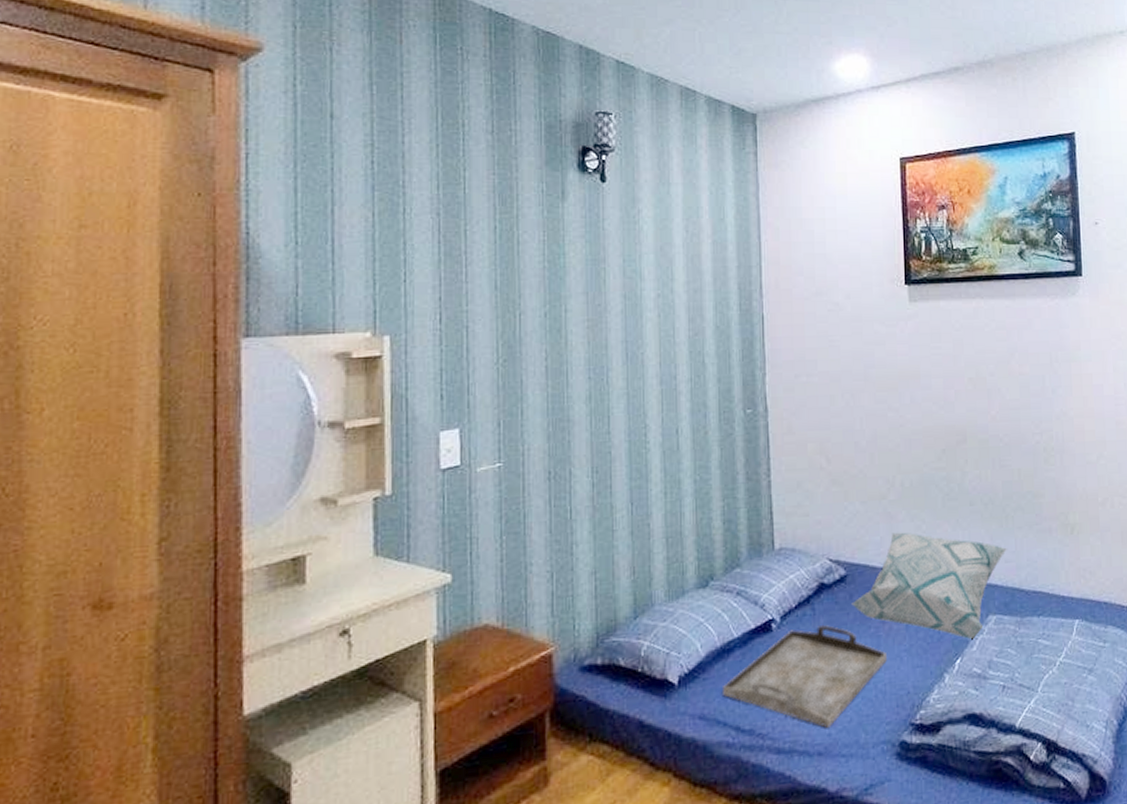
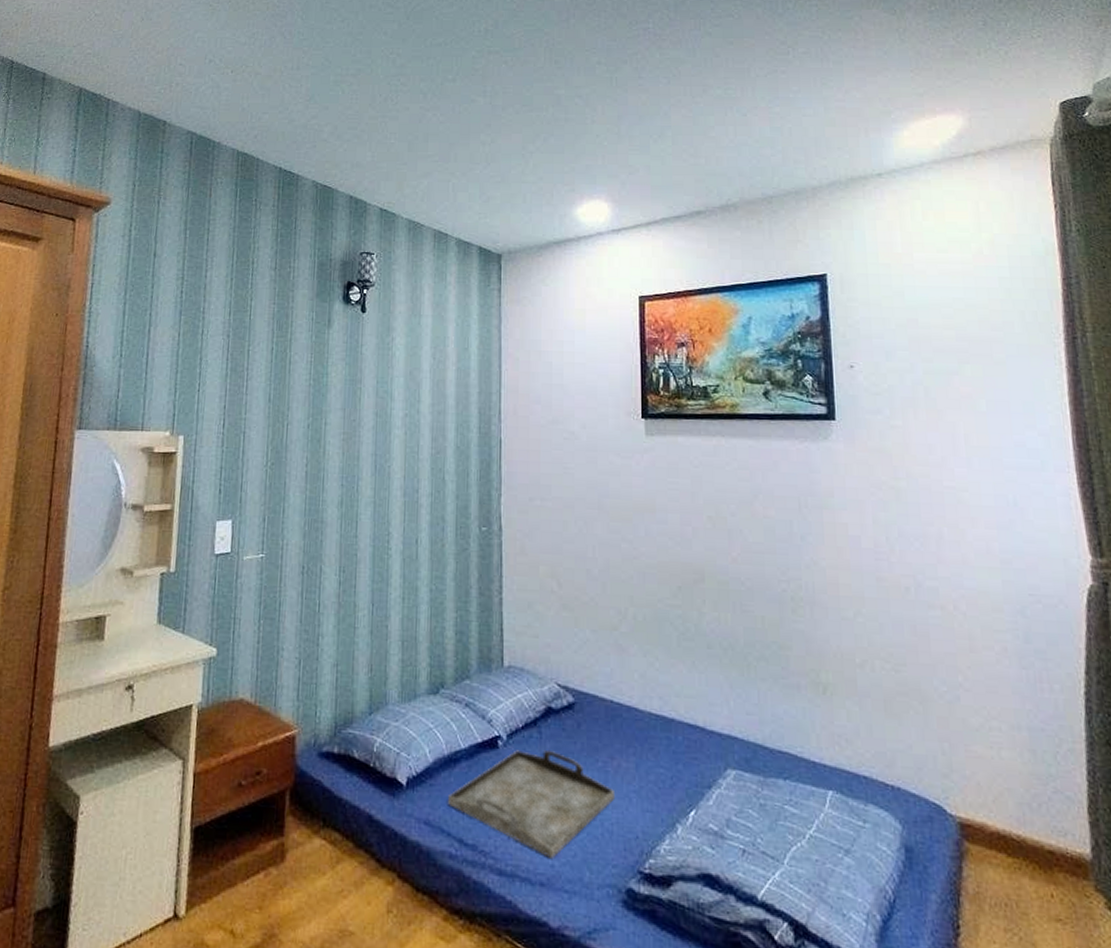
decorative pillow: present [851,532,1007,639] -> none [579,666,749,791]

